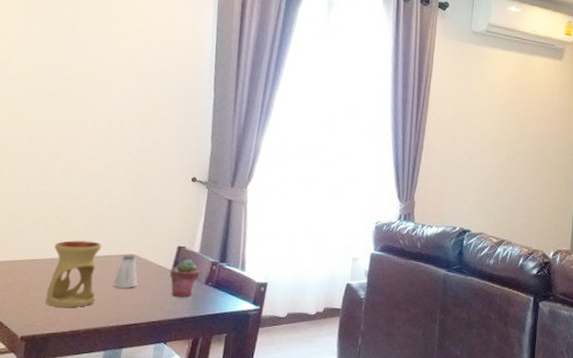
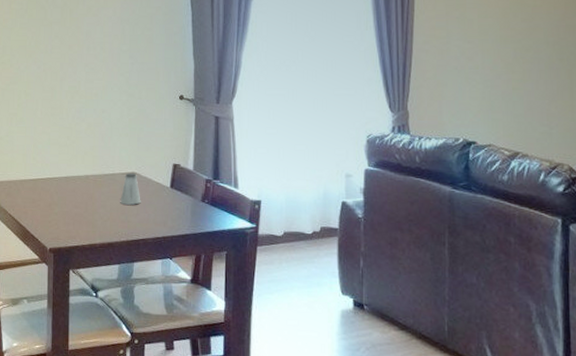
oil burner: present [45,240,102,307] -> none [66,160,107,222]
potted succulent: present [169,259,200,297] -> none [168,176,196,214]

